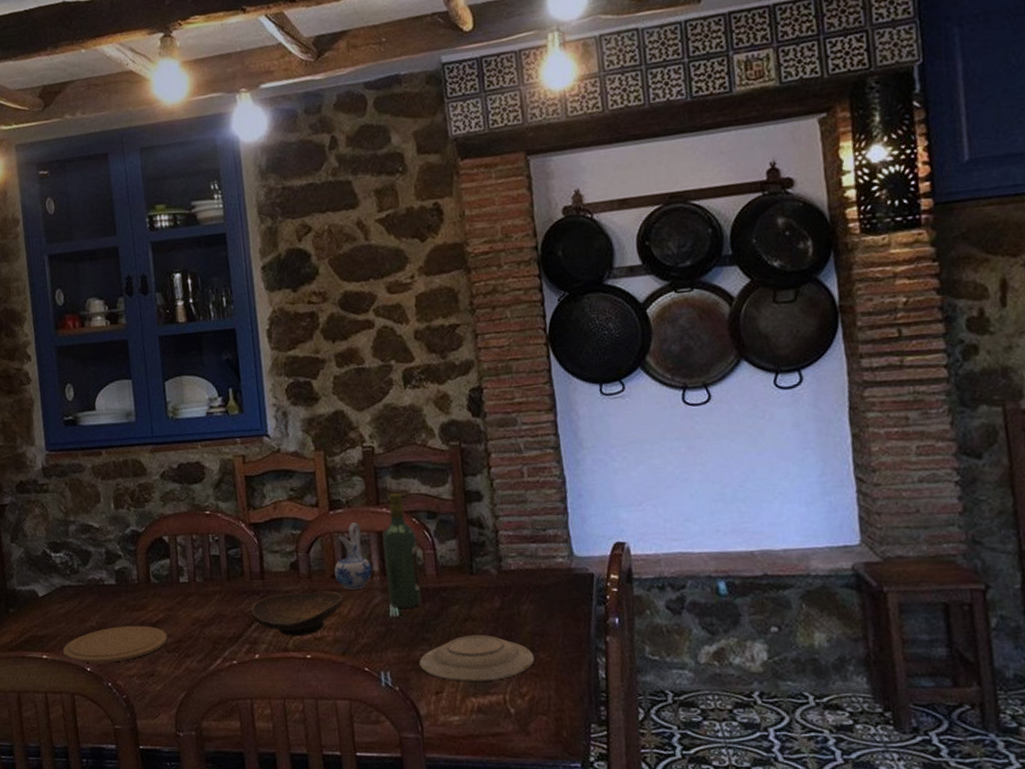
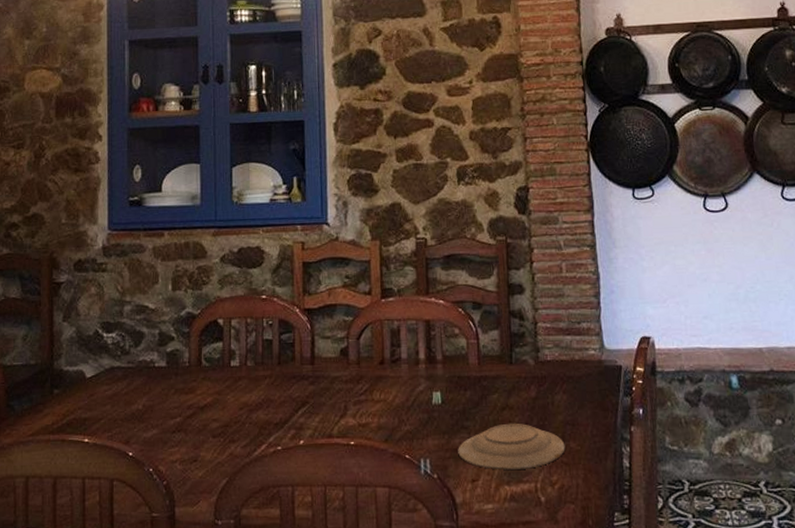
plate: present [62,625,168,664] -> none [105,409,214,448]
decorative bowl: present [251,591,344,637] -> none [299,377,390,423]
ceramic pitcher: present [333,522,373,590] -> none [381,311,419,377]
wine bottle: present [382,492,421,609] -> none [429,283,463,396]

